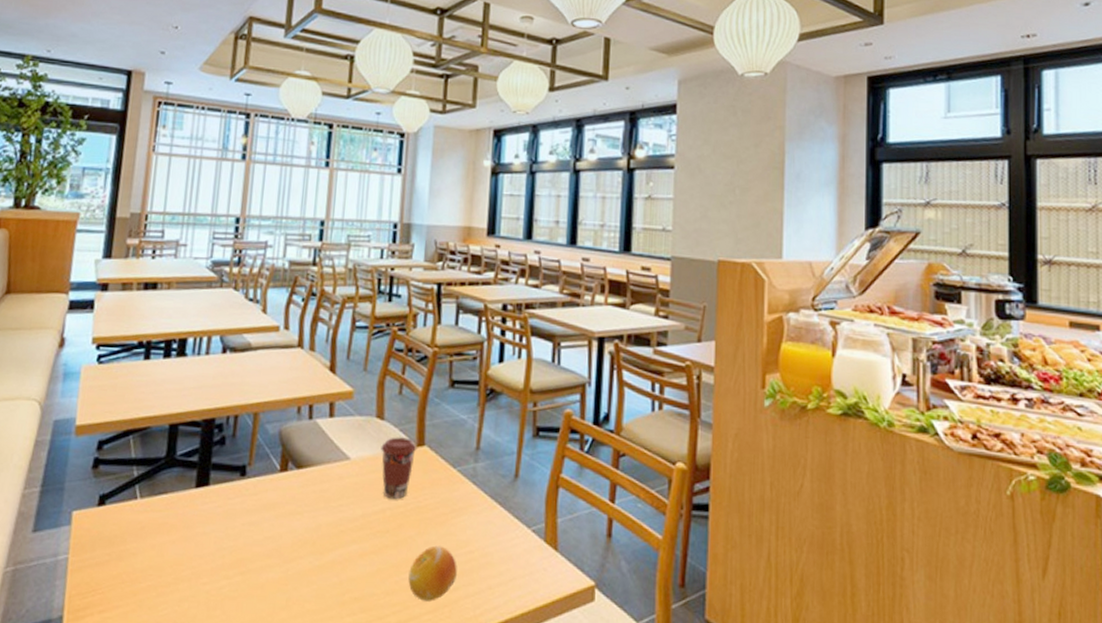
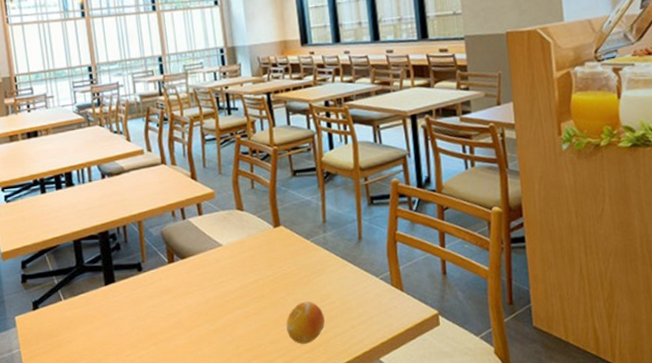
coffee cup: present [381,436,417,499] -> none [245,221,275,271]

